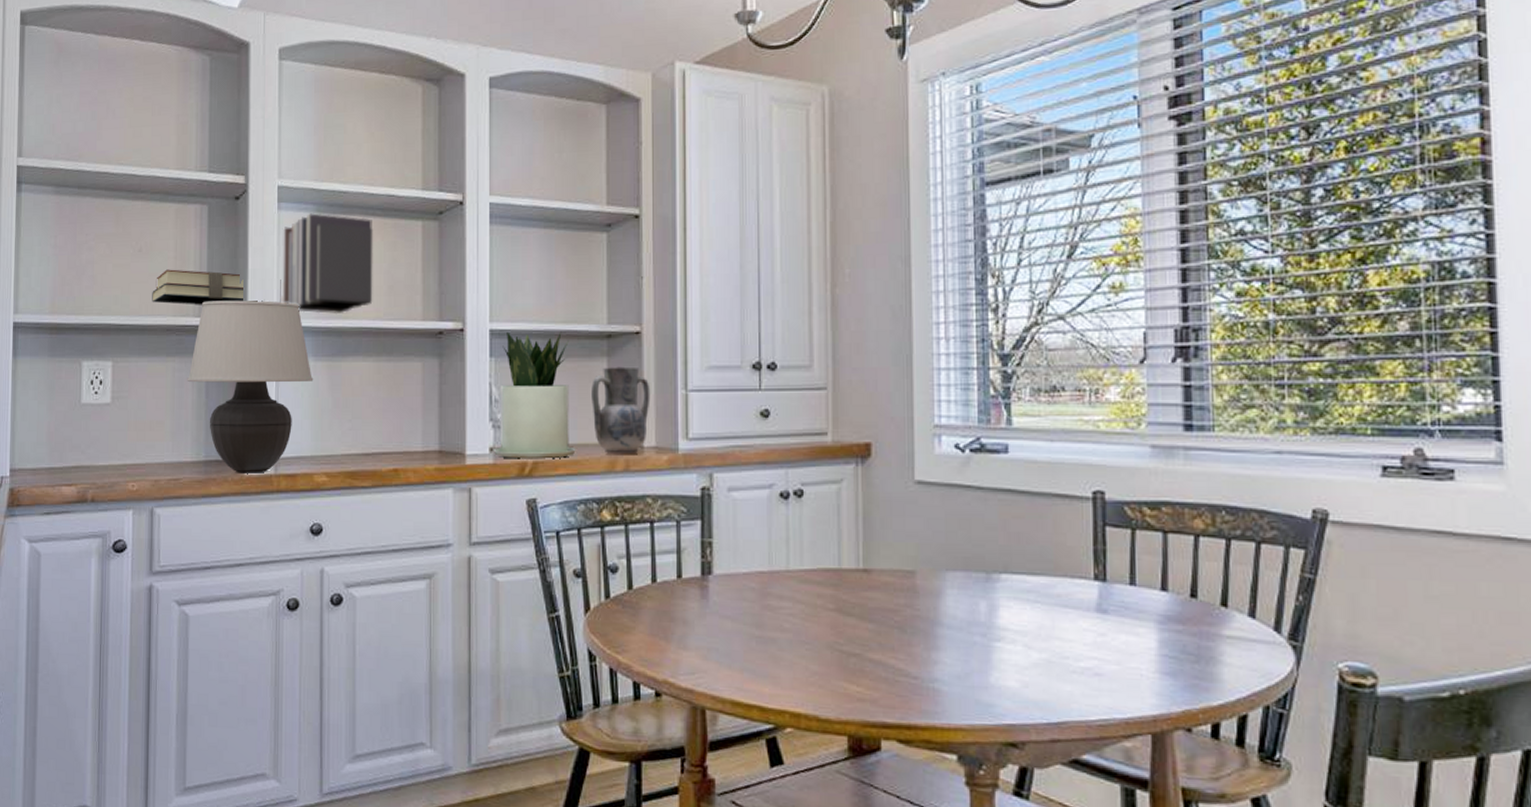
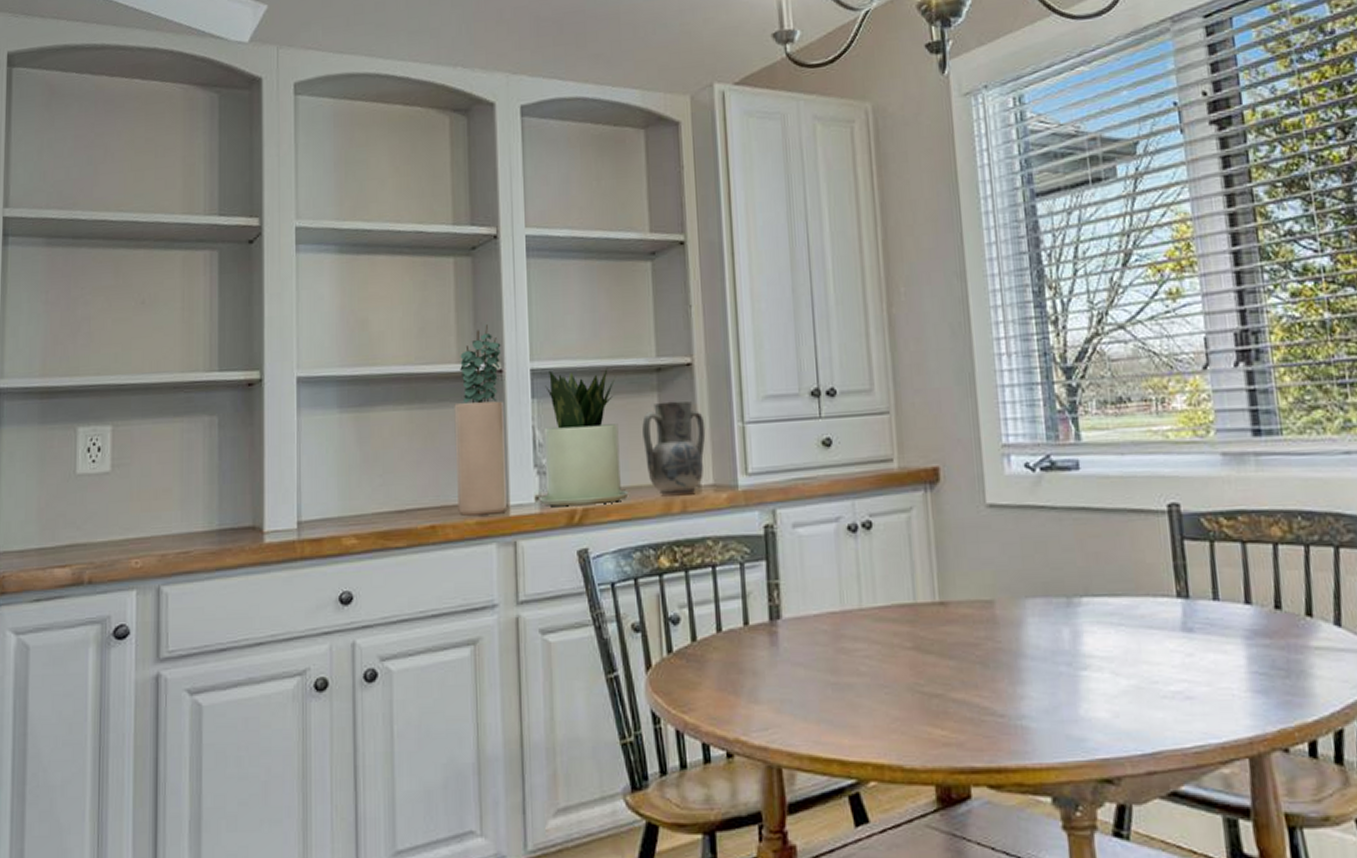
books: present [152,269,263,305] -> none [156,321,281,359]
table lamp: present [187,300,314,473] -> none [197,350,340,541]
books: present [280,213,373,315] -> none [300,254,403,361]
vase: none [418,286,465,462] -> present [454,325,508,516]

